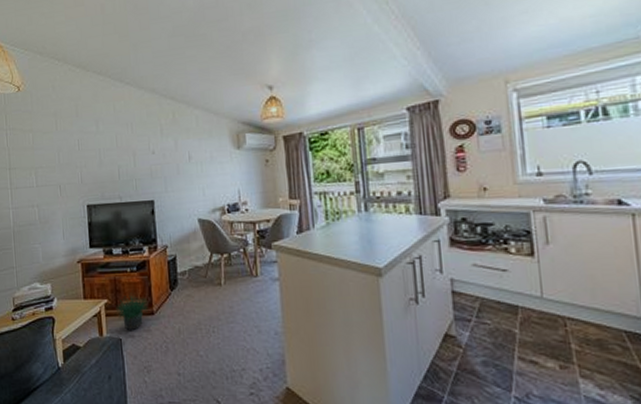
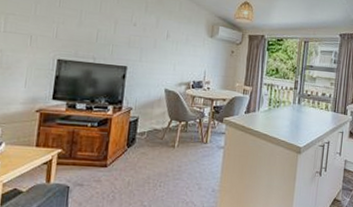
potted plant: present [114,293,149,330] -> none [66,146,103,179]

